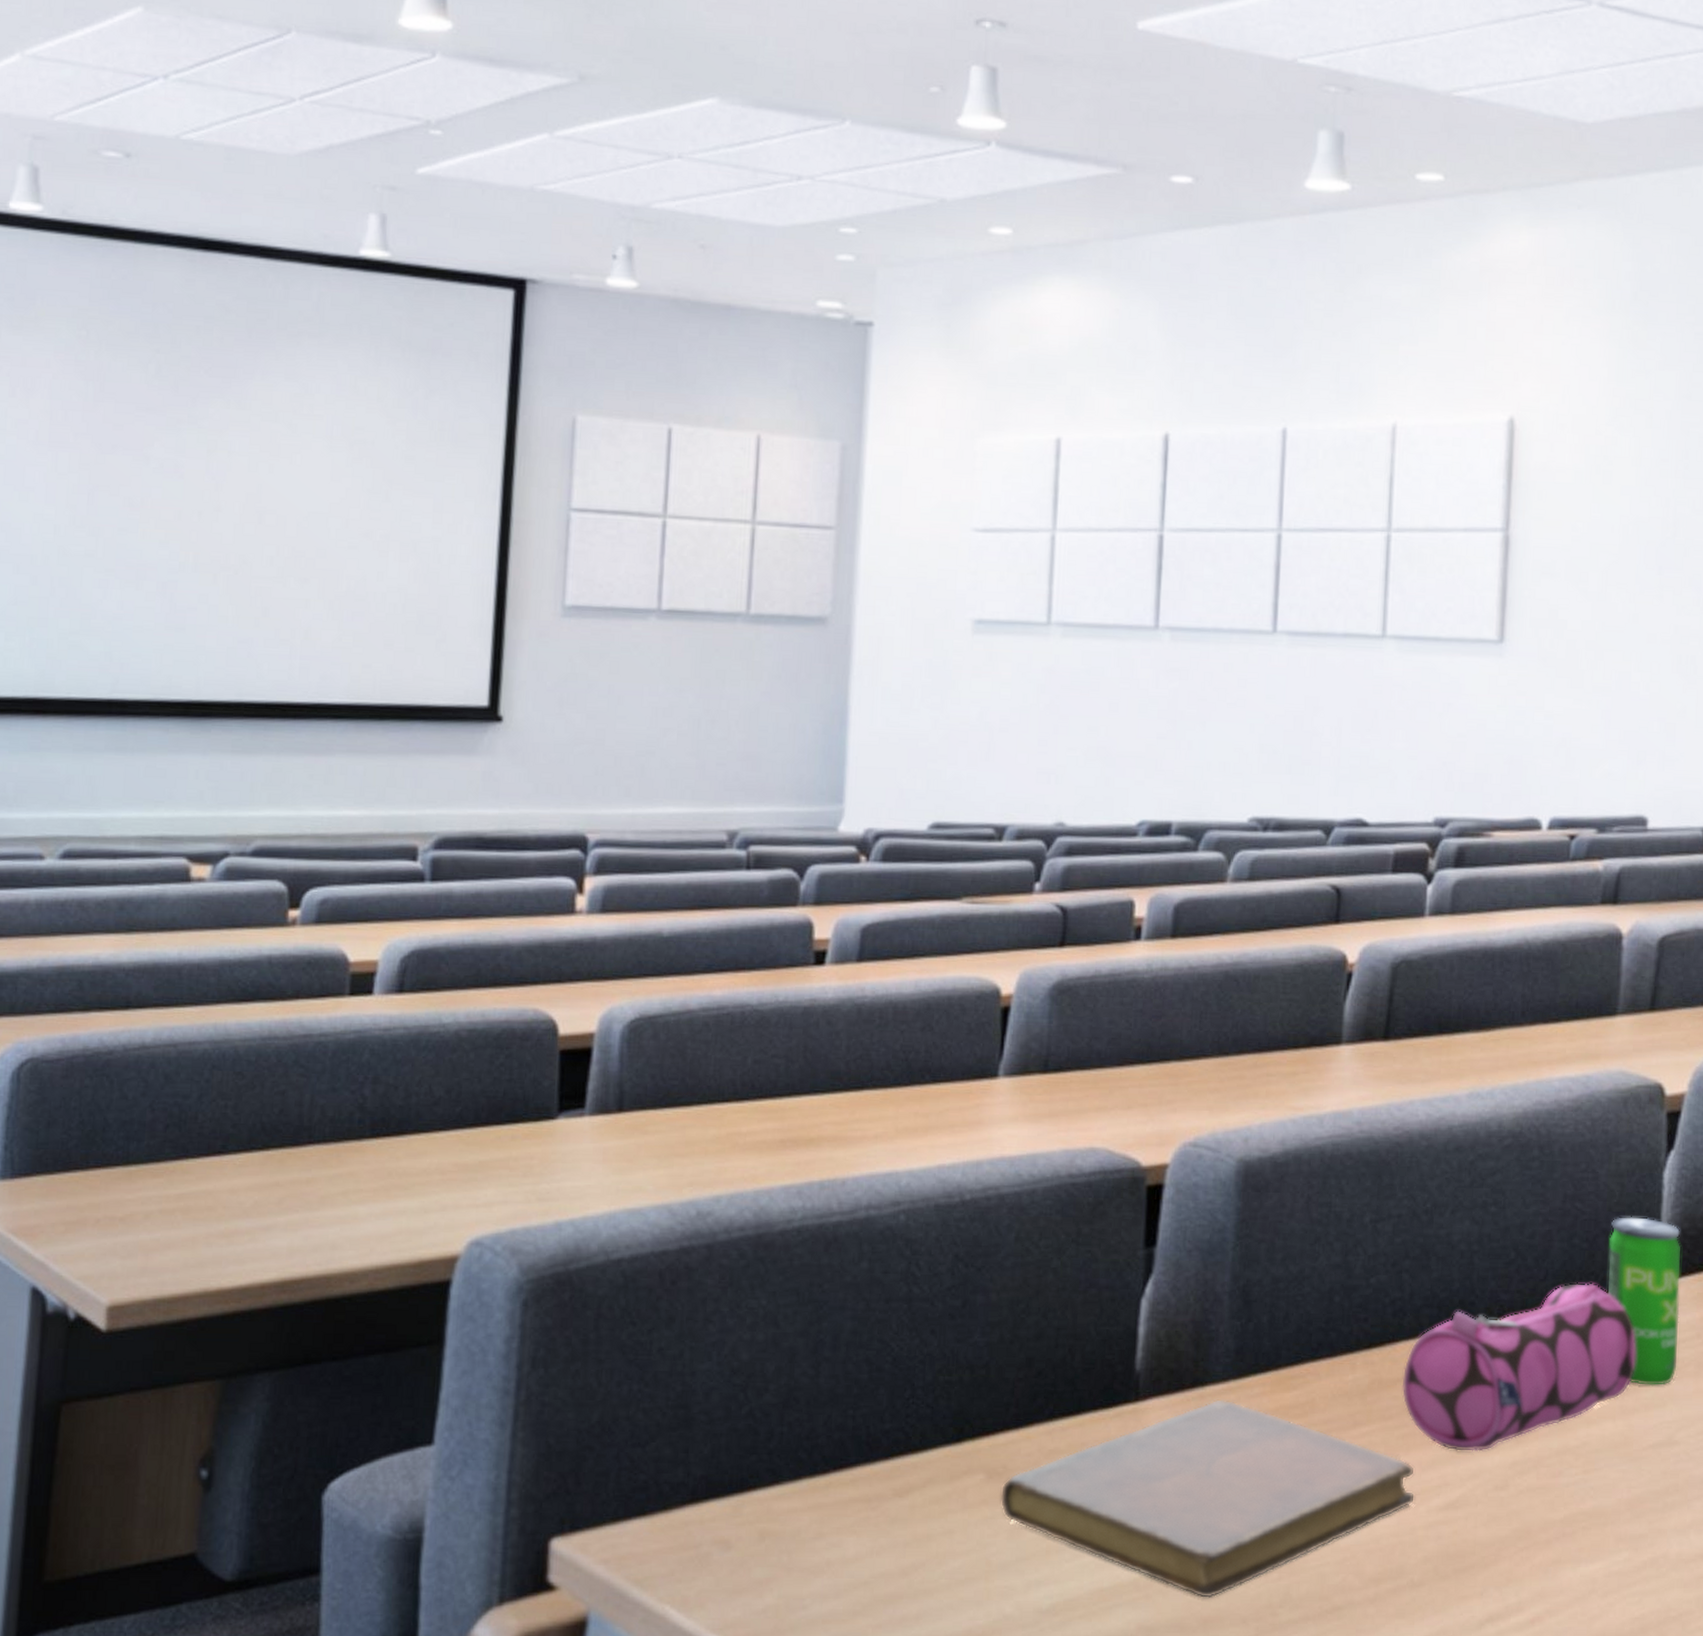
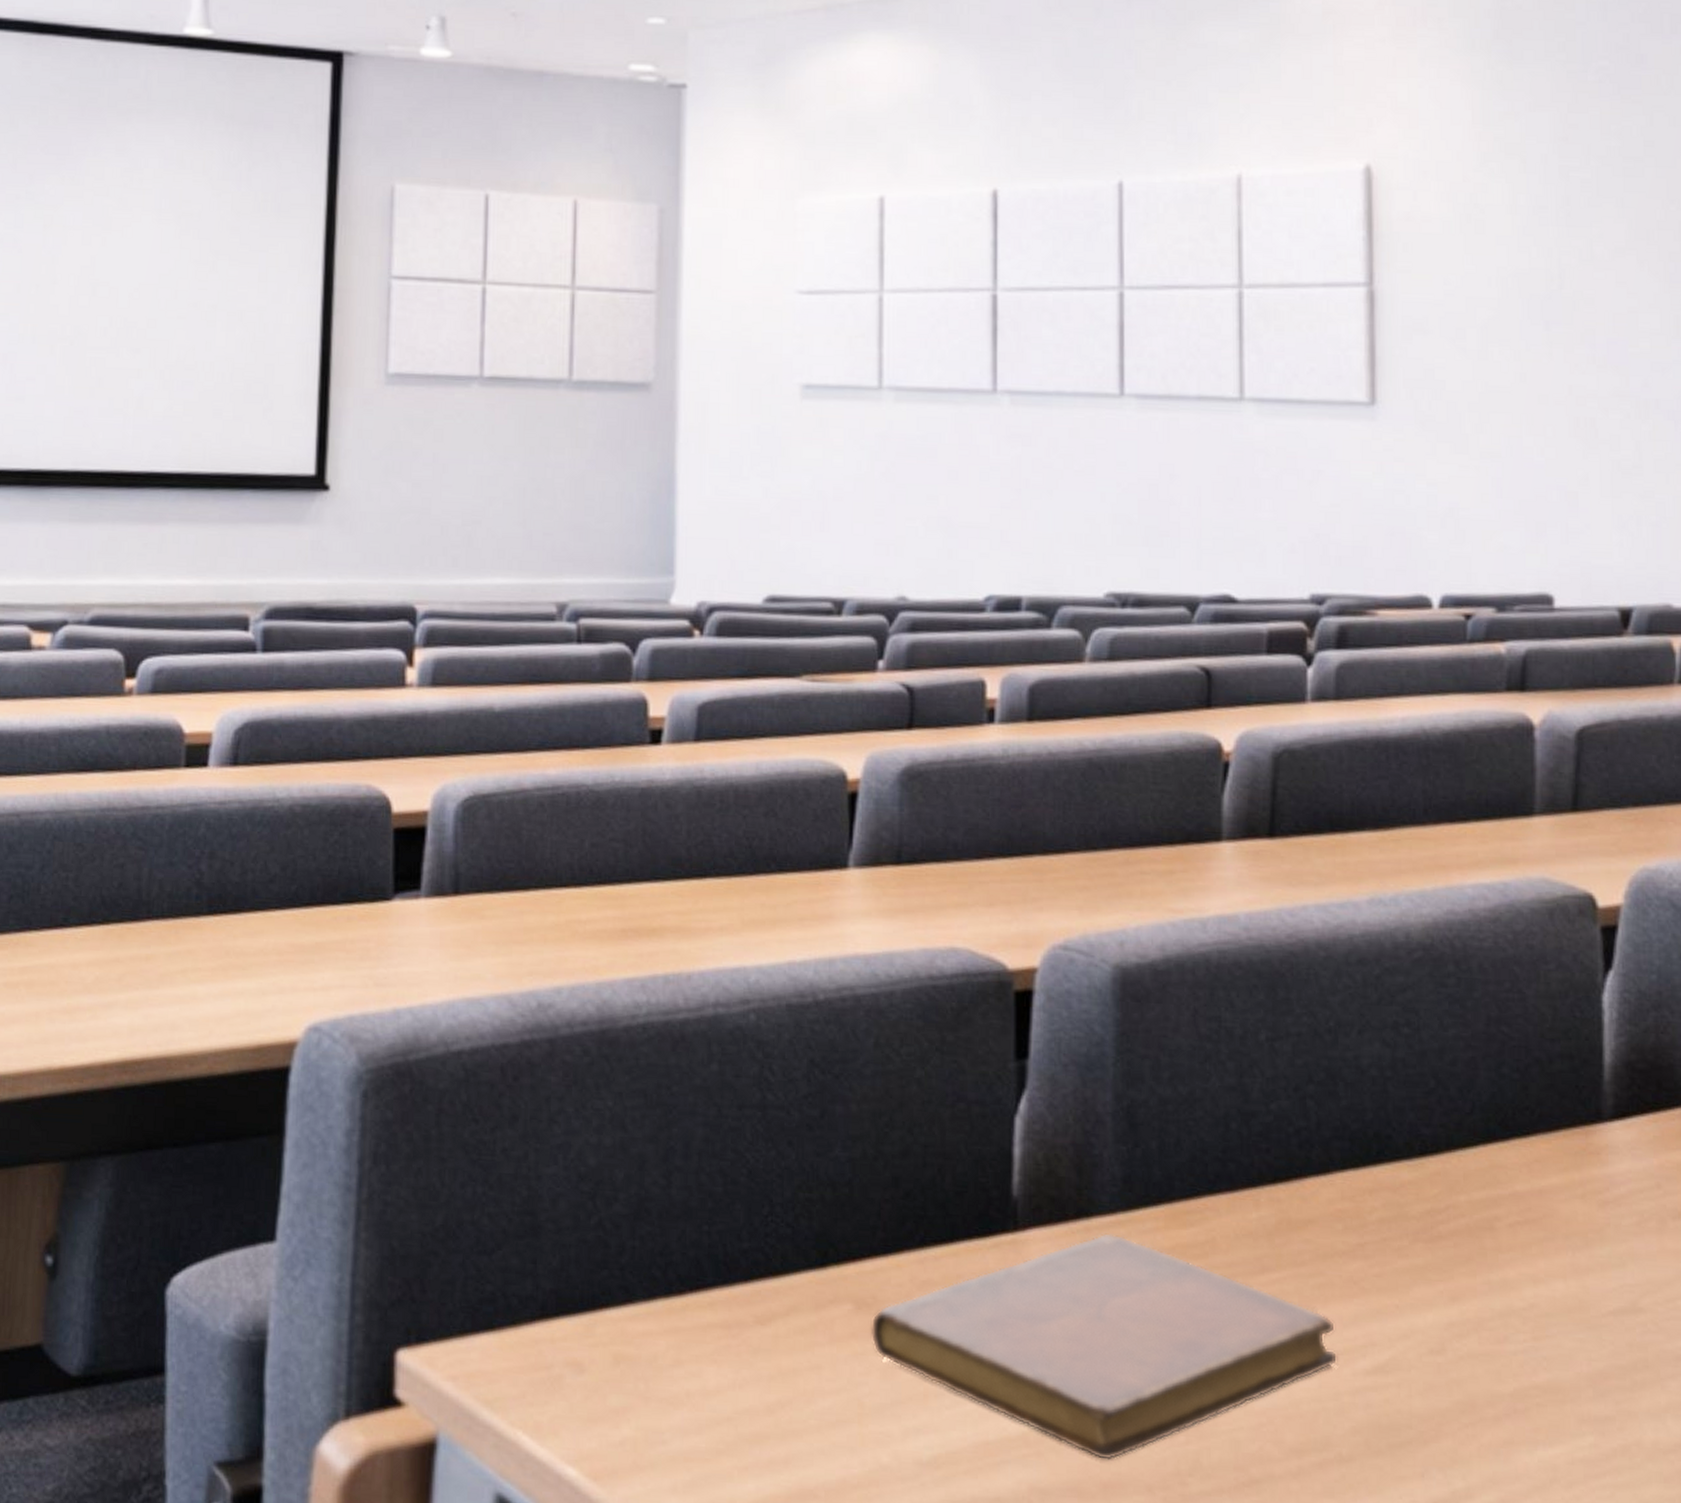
pencil case: present [1401,1282,1637,1452] -> none [1313,1118,1586,1309]
beverage can: present [1606,1217,1682,1386] -> none [1544,1045,1636,1242]

